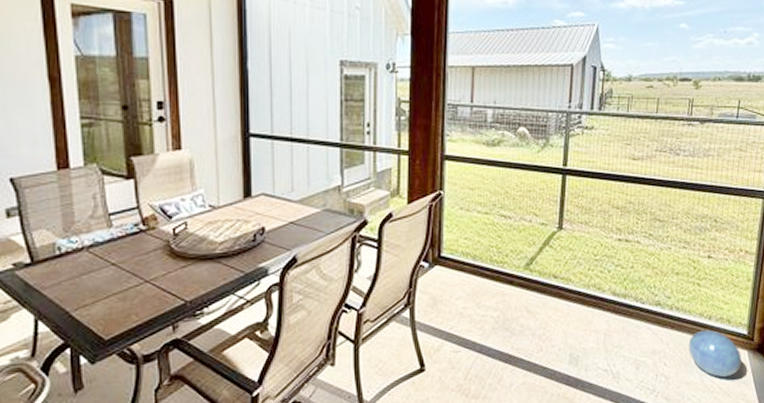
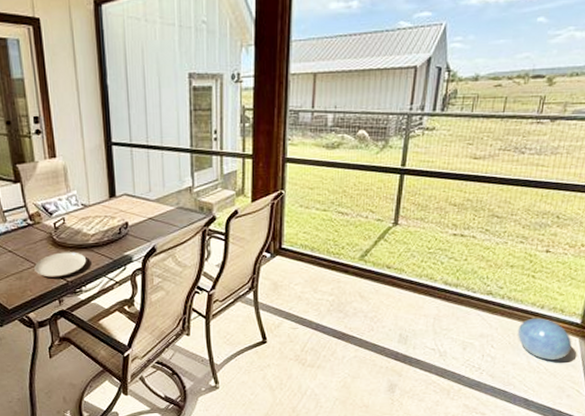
plate: none [144,264,212,297] -> present [34,252,87,277]

